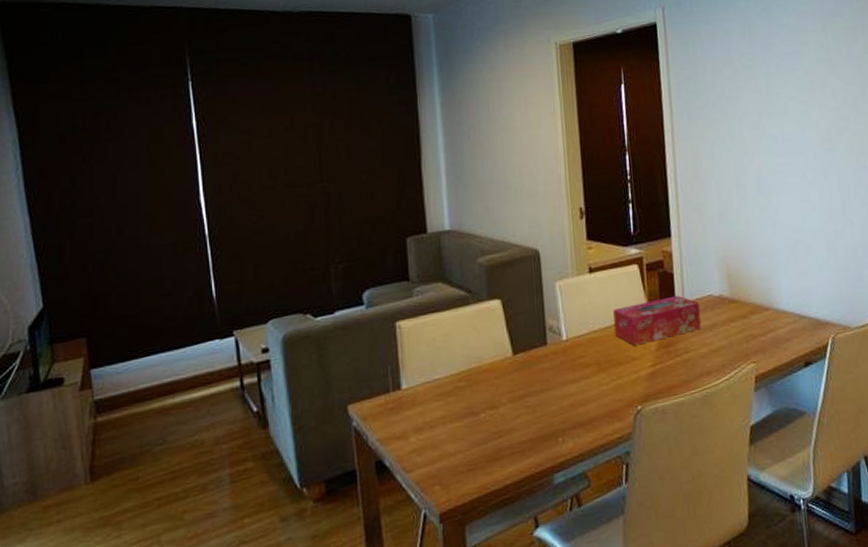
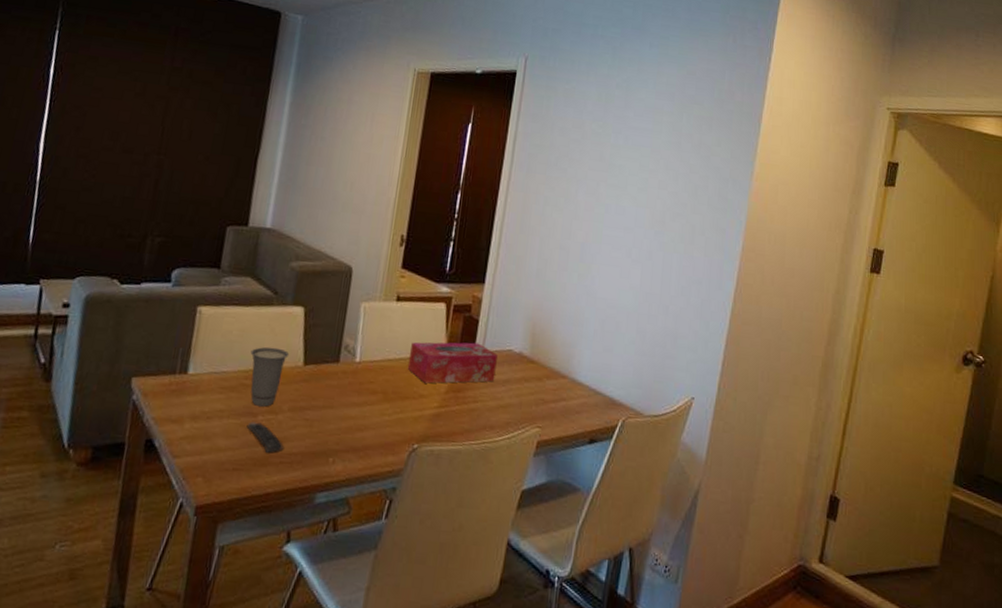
cup: none [458,344,497,405] -> present [250,346,290,407]
remote control: none [471,420,512,447] -> present [246,421,284,453]

